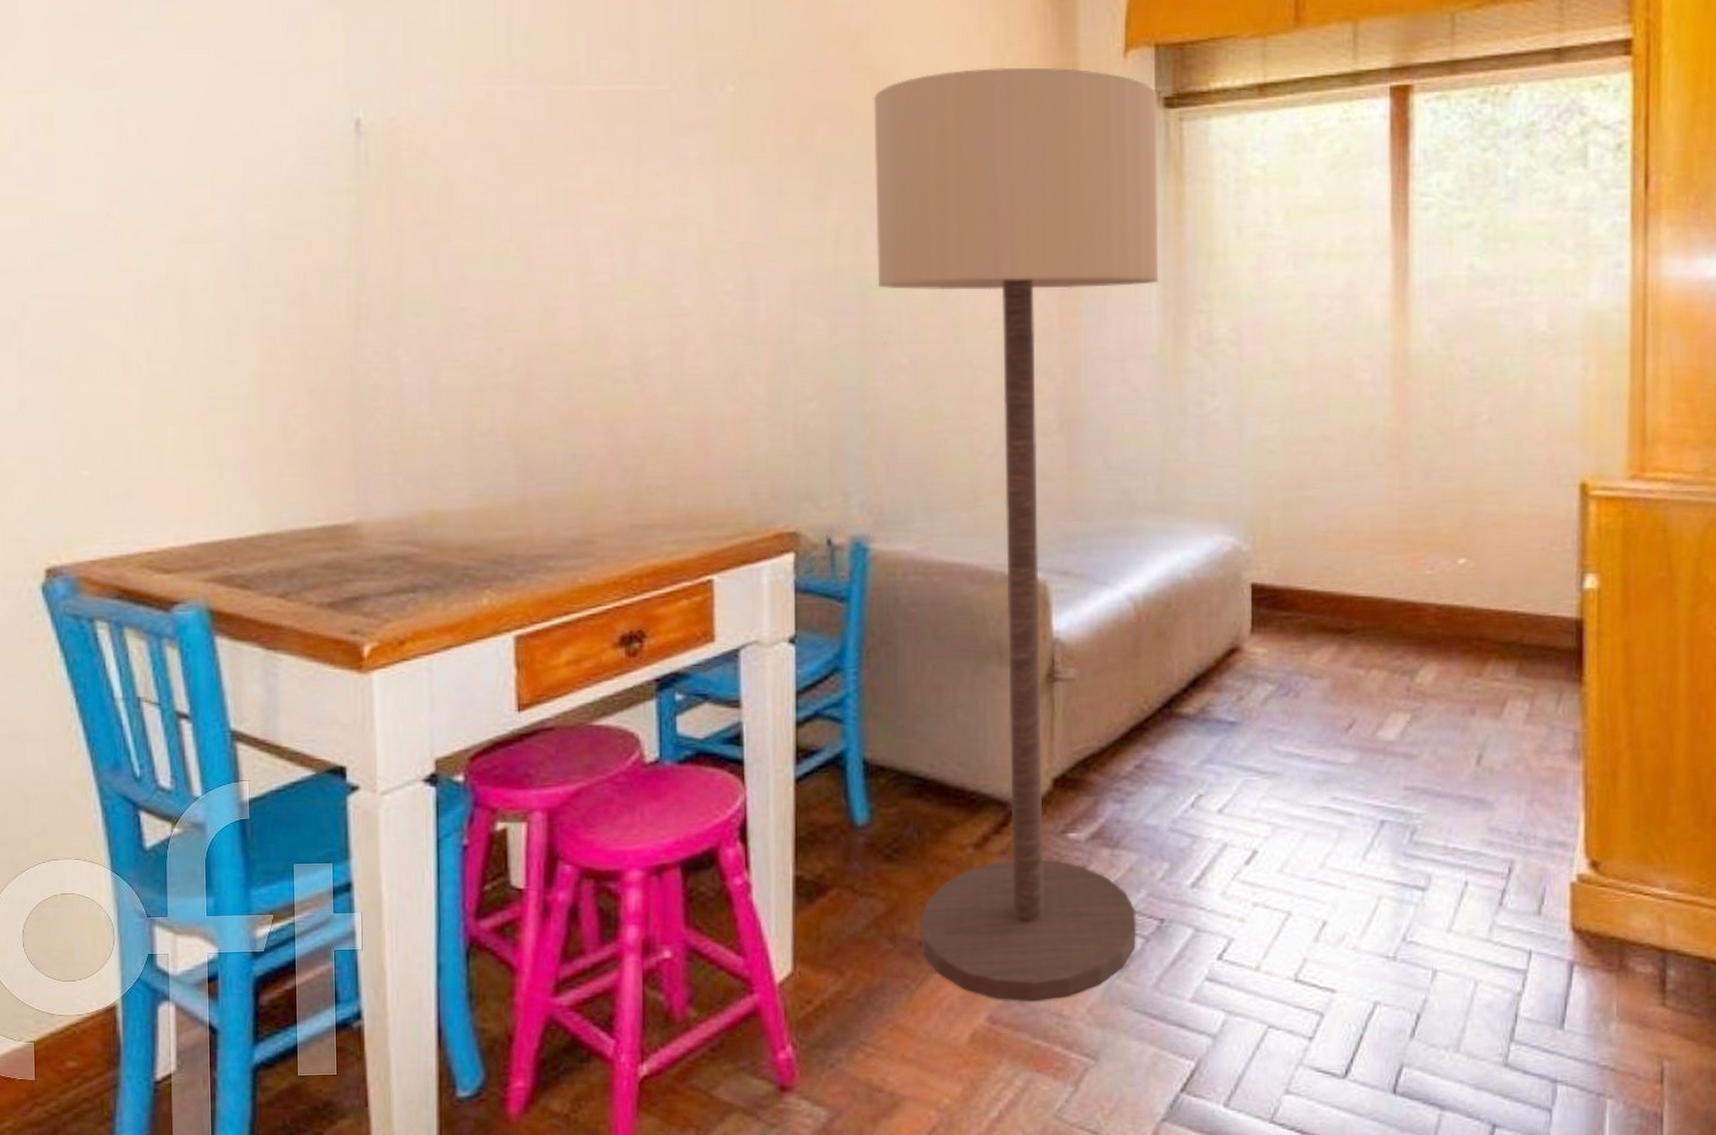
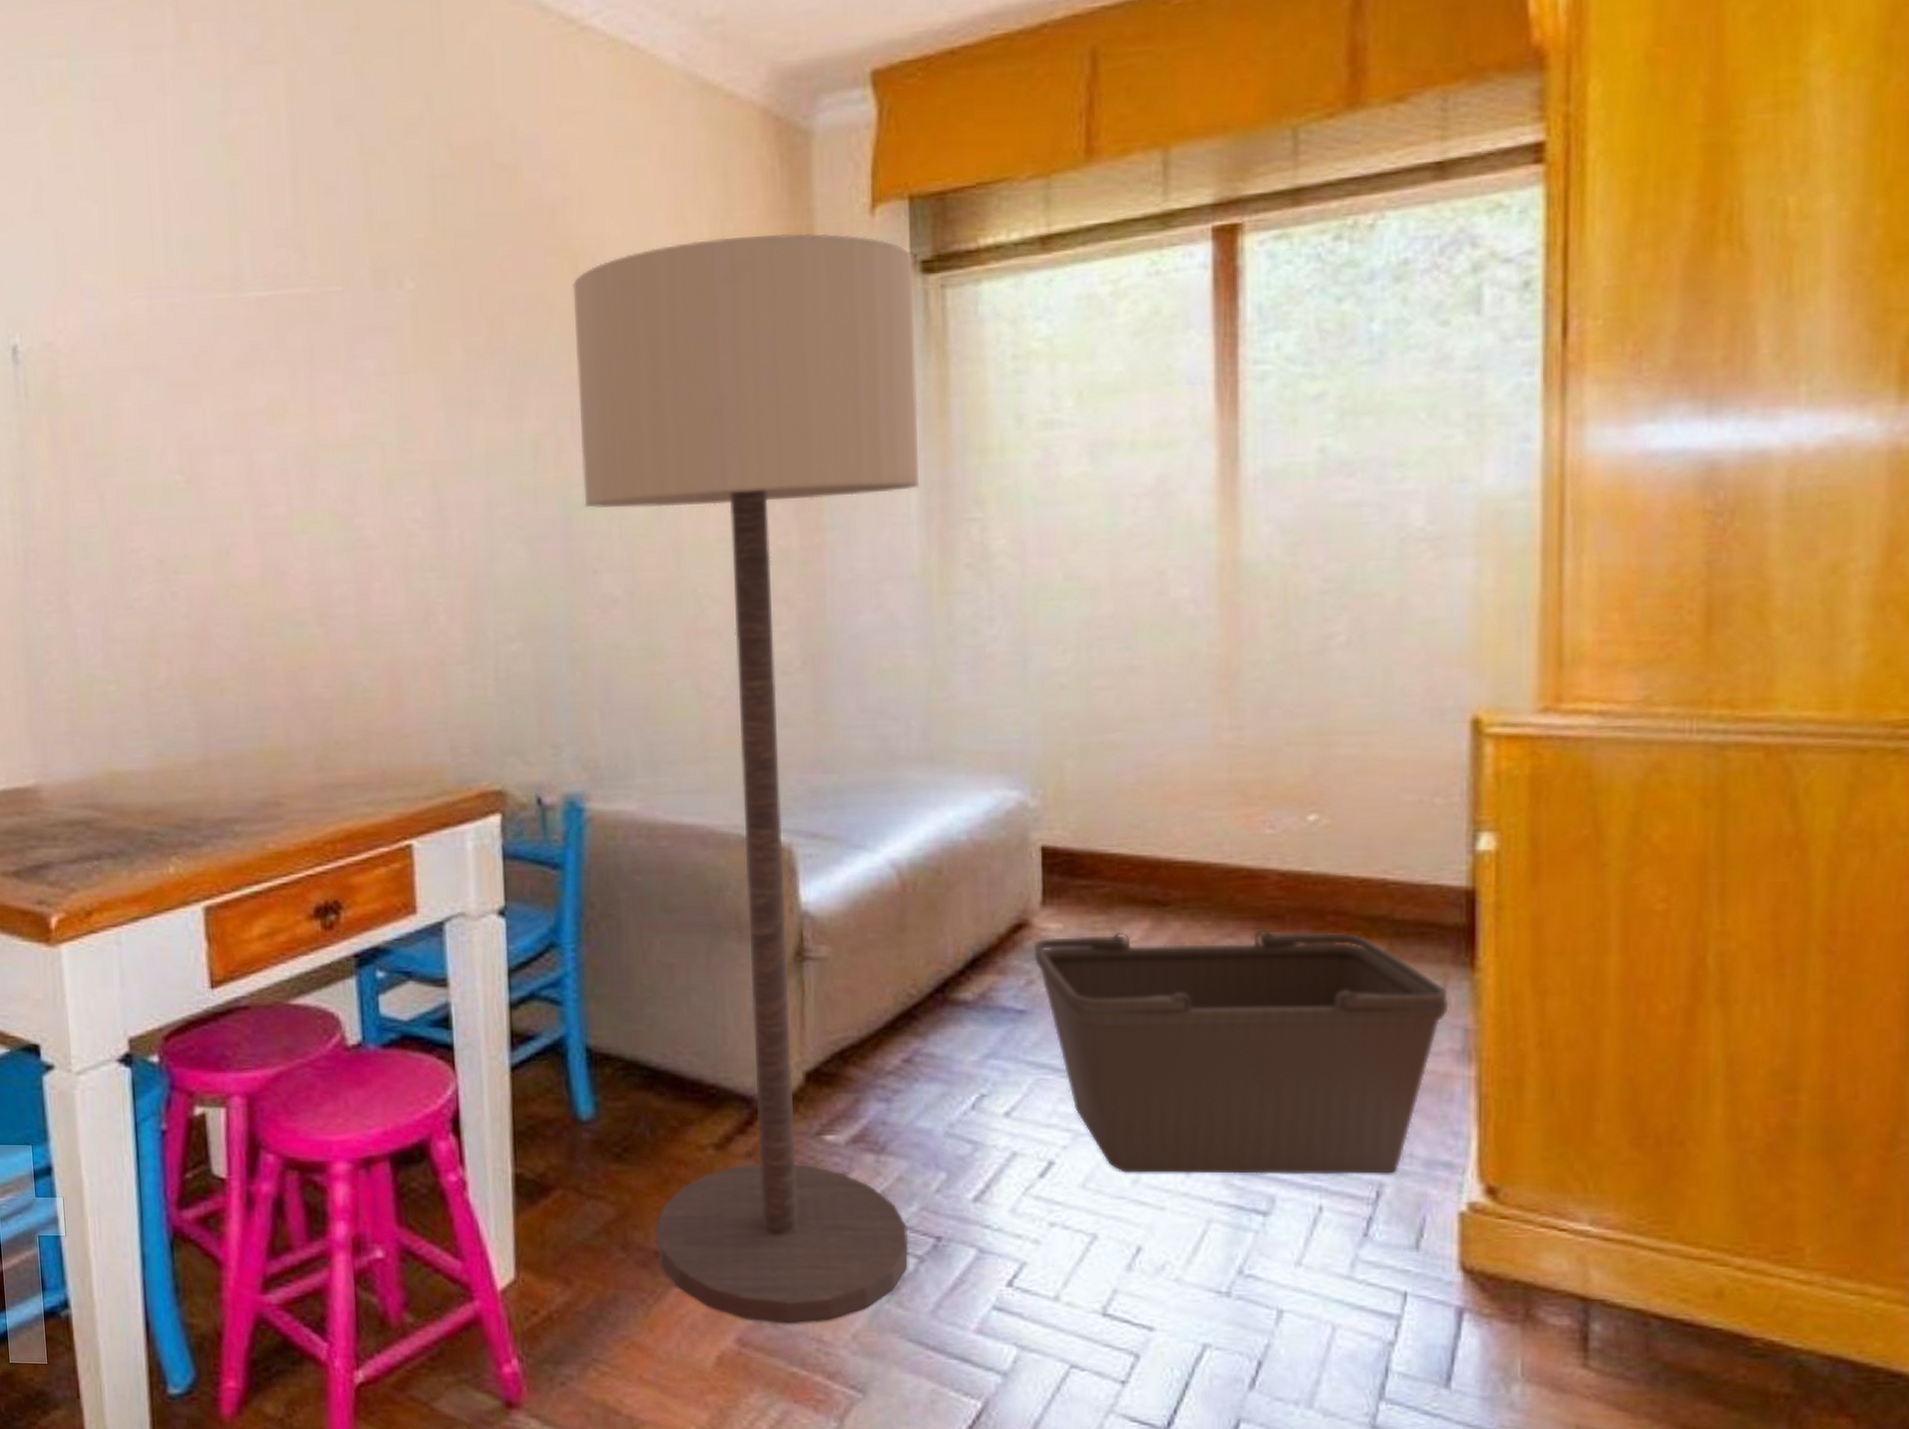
bicycle basket: none [1243,652,1564,858] -> present [1033,928,1449,1174]

